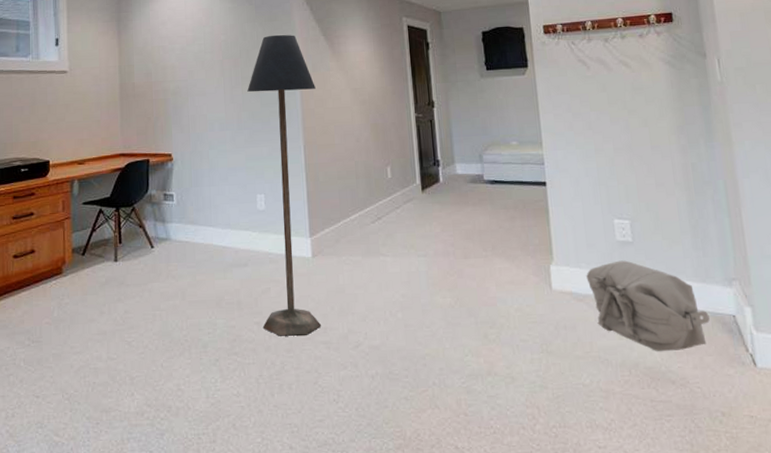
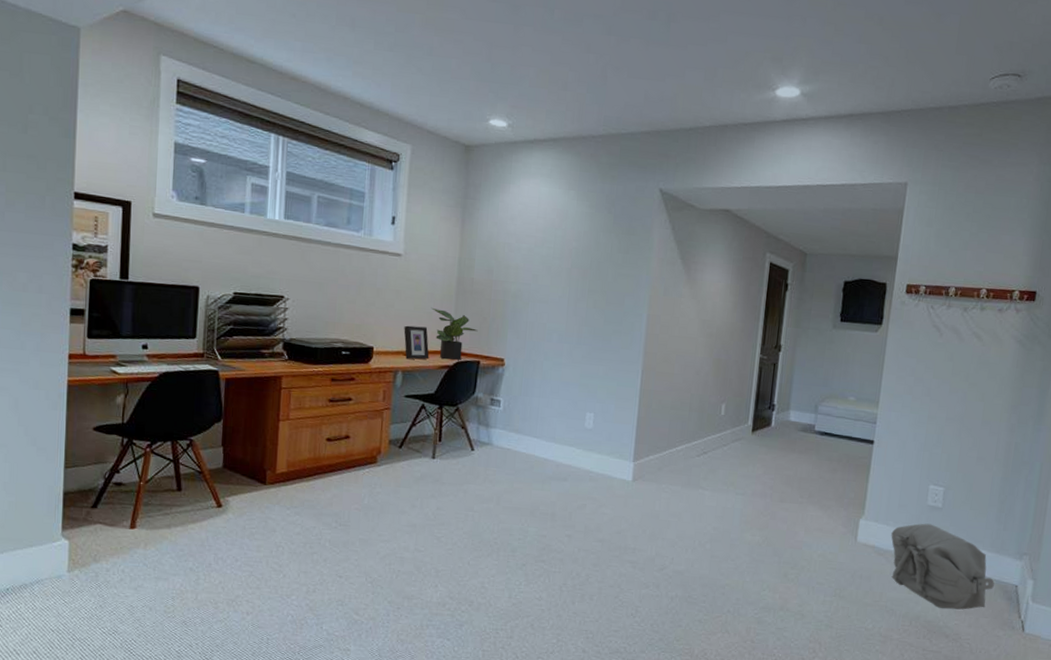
picture frame: none [76,134,102,168] -> present [404,325,429,360]
potted plant: none [98,115,144,163] -> present [431,307,478,361]
floor lamp: present [247,35,322,336] -> none [573,250,664,553]

